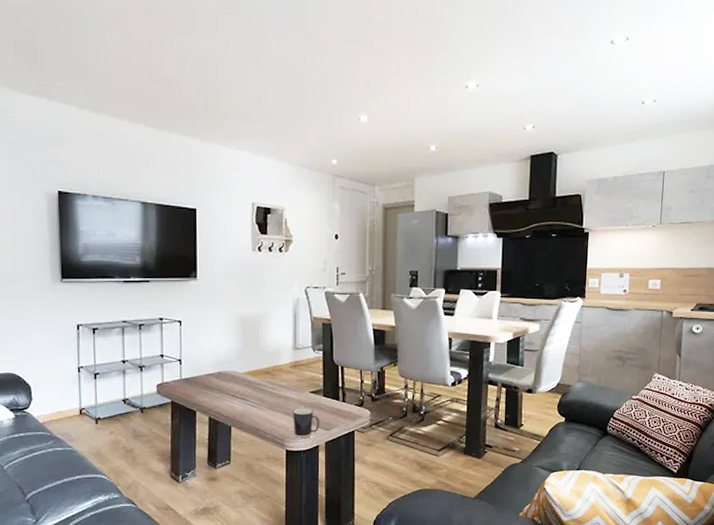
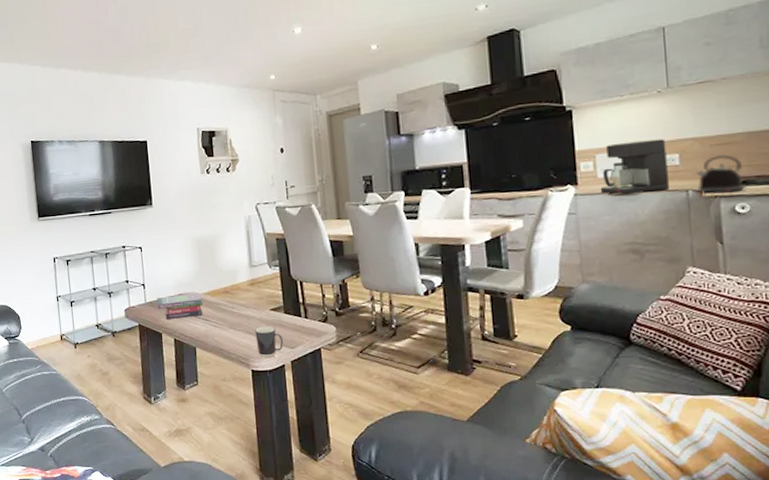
books: none [193,372,242,397] -> present [156,293,203,319]
coffee maker: none [601,265,653,310] -> present [600,138,669,195]
kettle: none [670,284,702,316] -> present [696,154,746,194]

